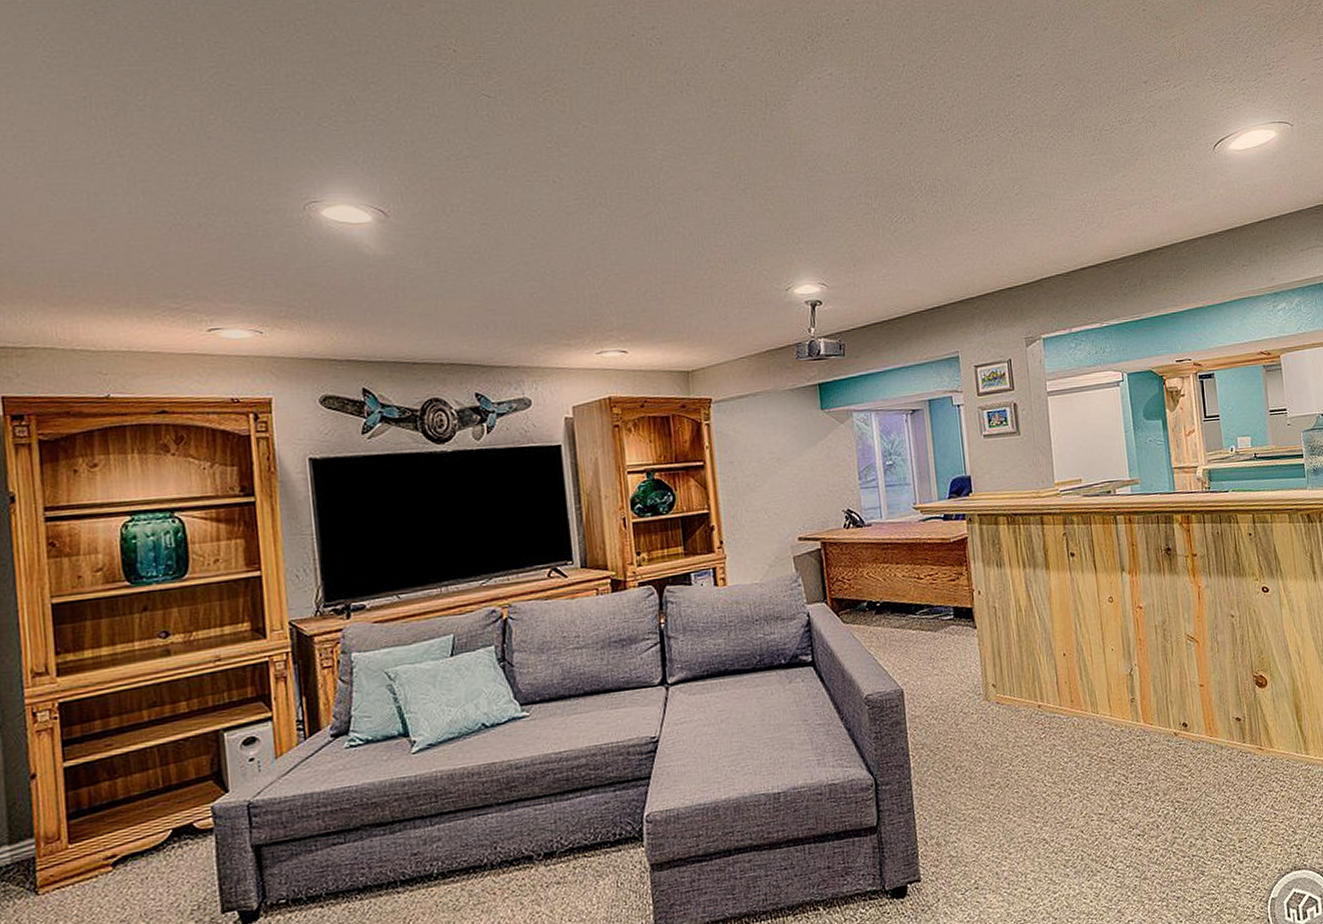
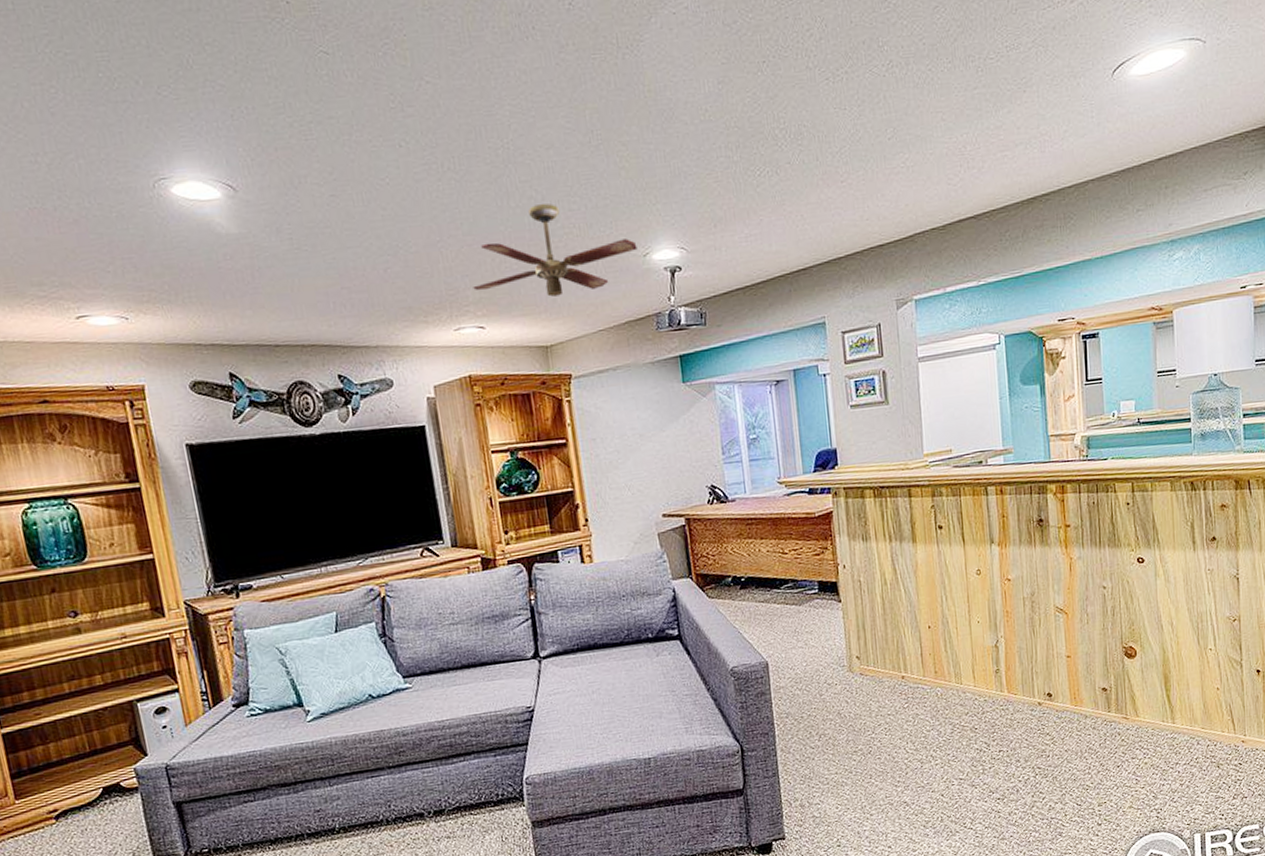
ceiling fan: none [617,239,780,325] -> present [473,204,637,297]

